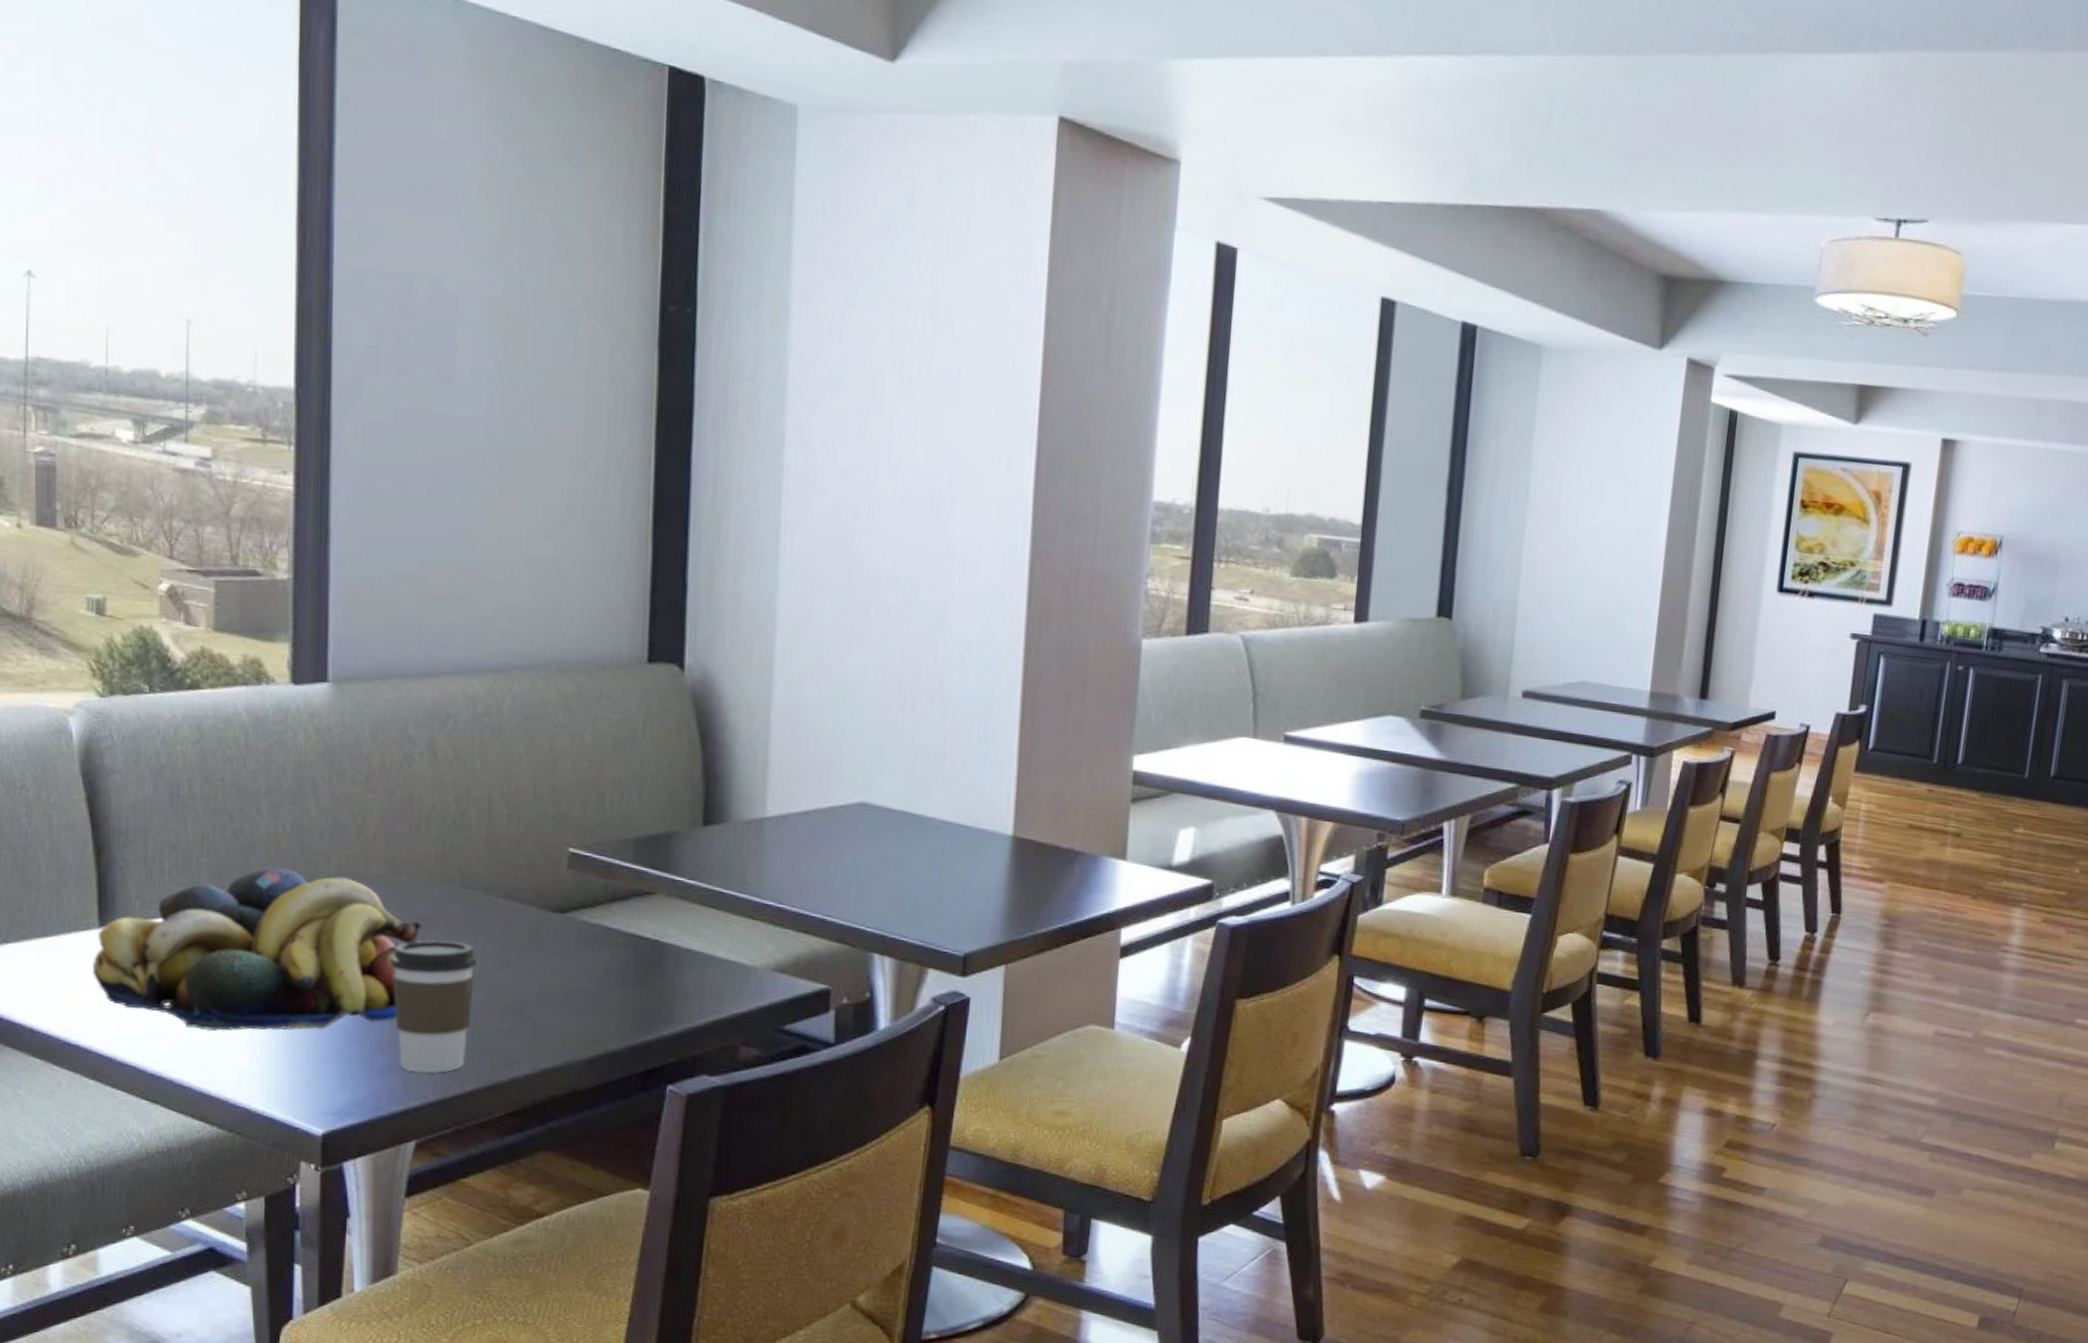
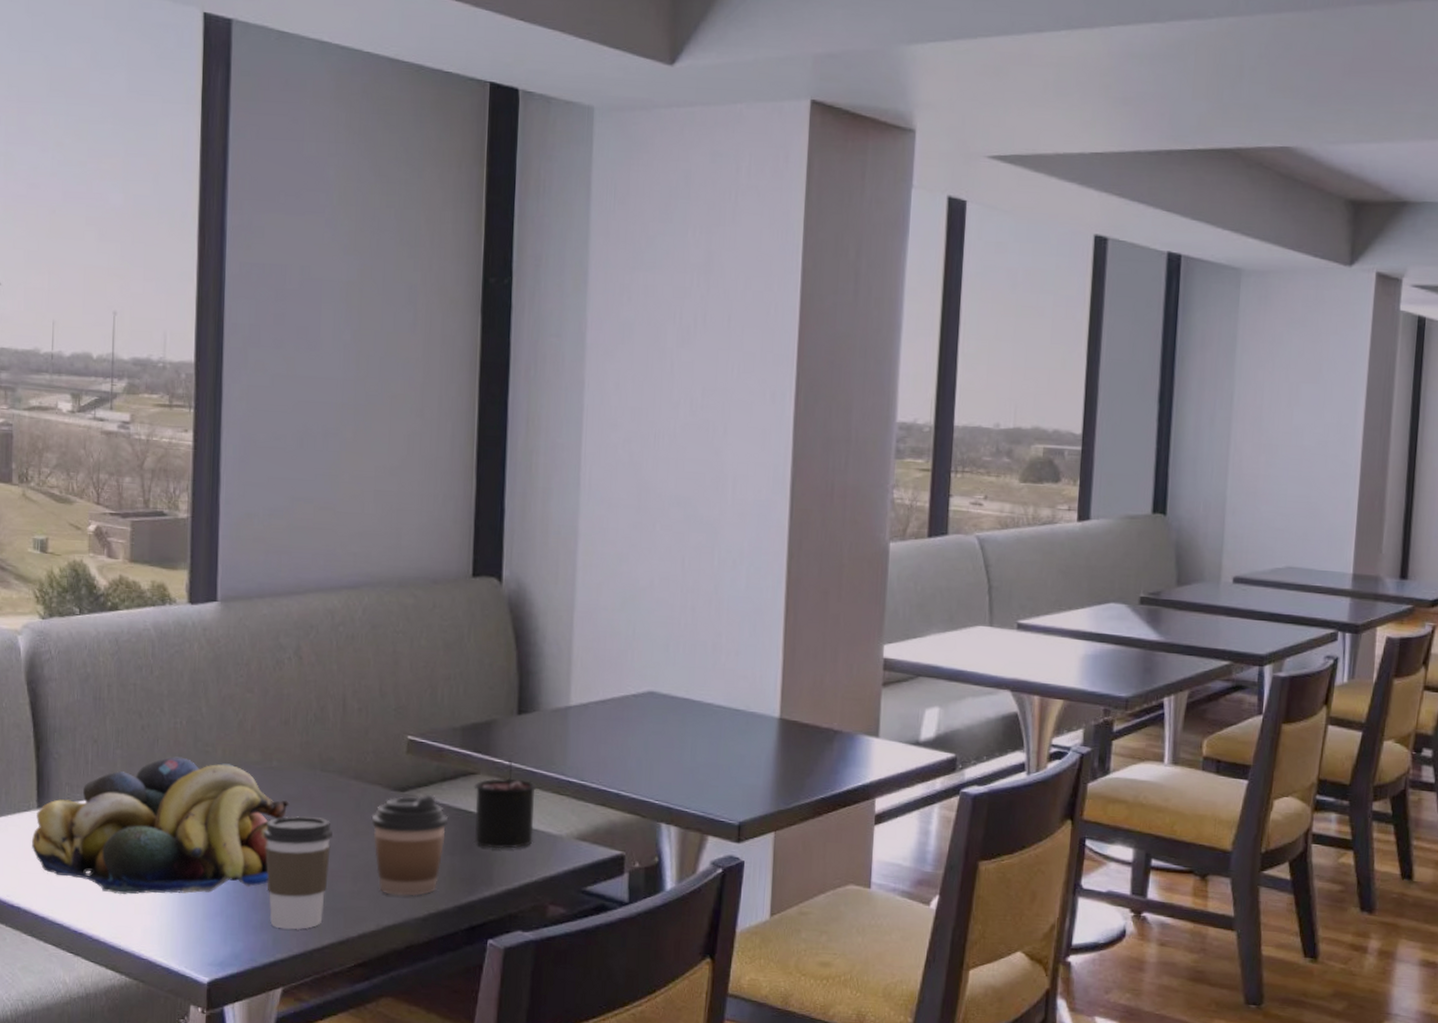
coffee cup: none [526,917,619,1035] -> present [372,794,449,896]
candle: none [650,878,726,982] -> present [474,760,537,849]

